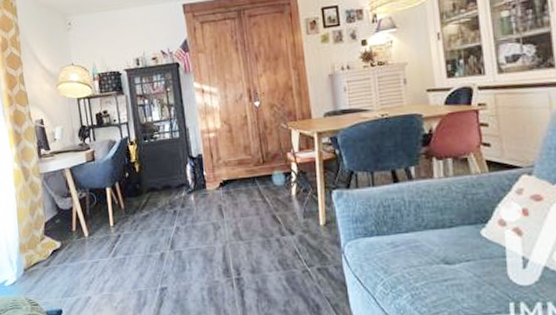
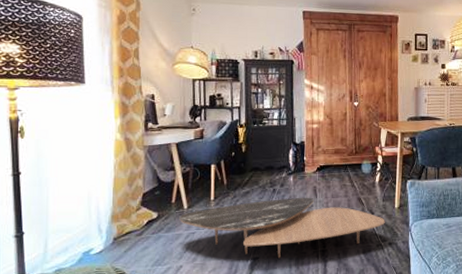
coffee table: none [82,217,310,289] -> present [179,197,385,259]

